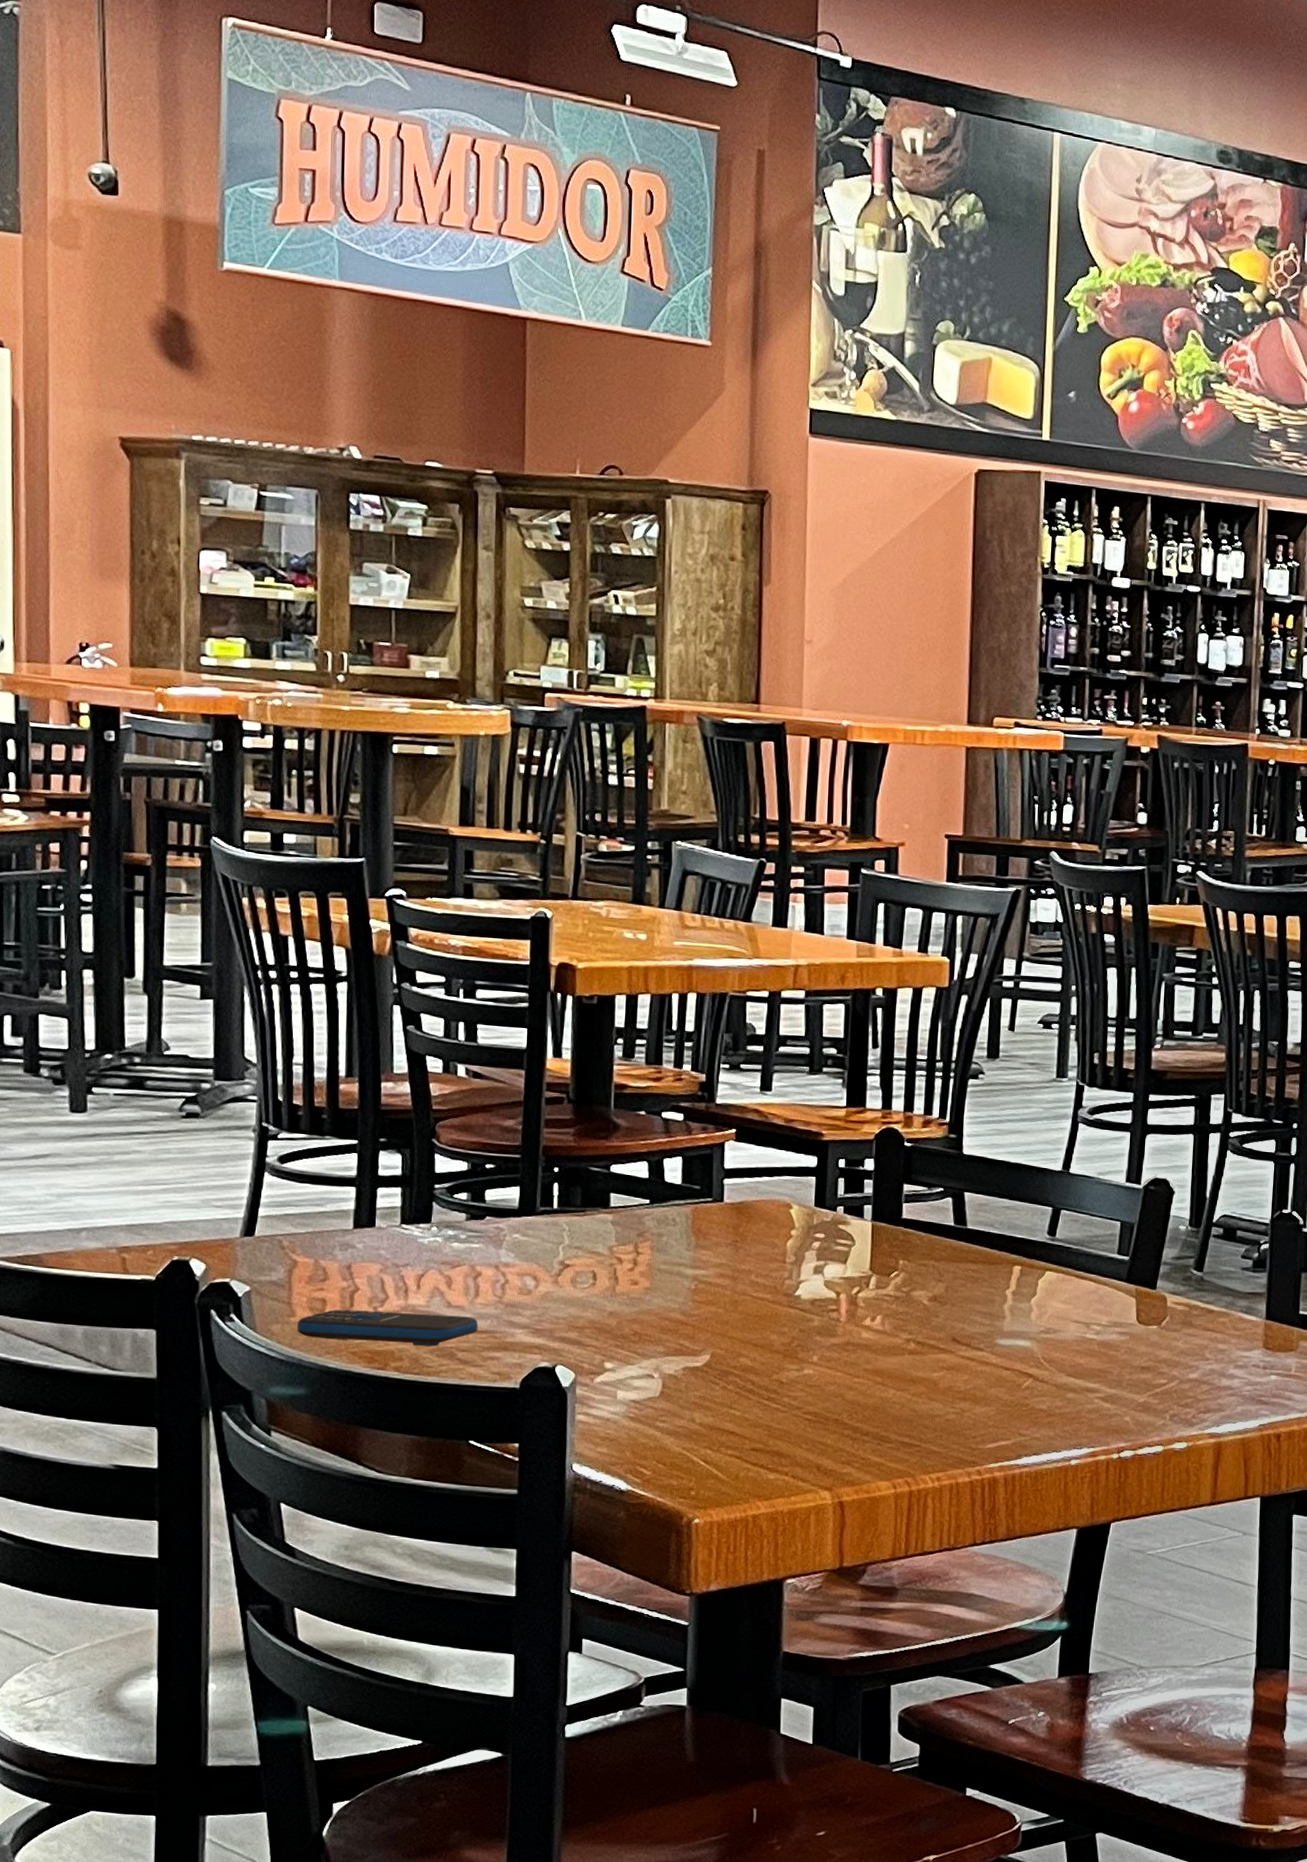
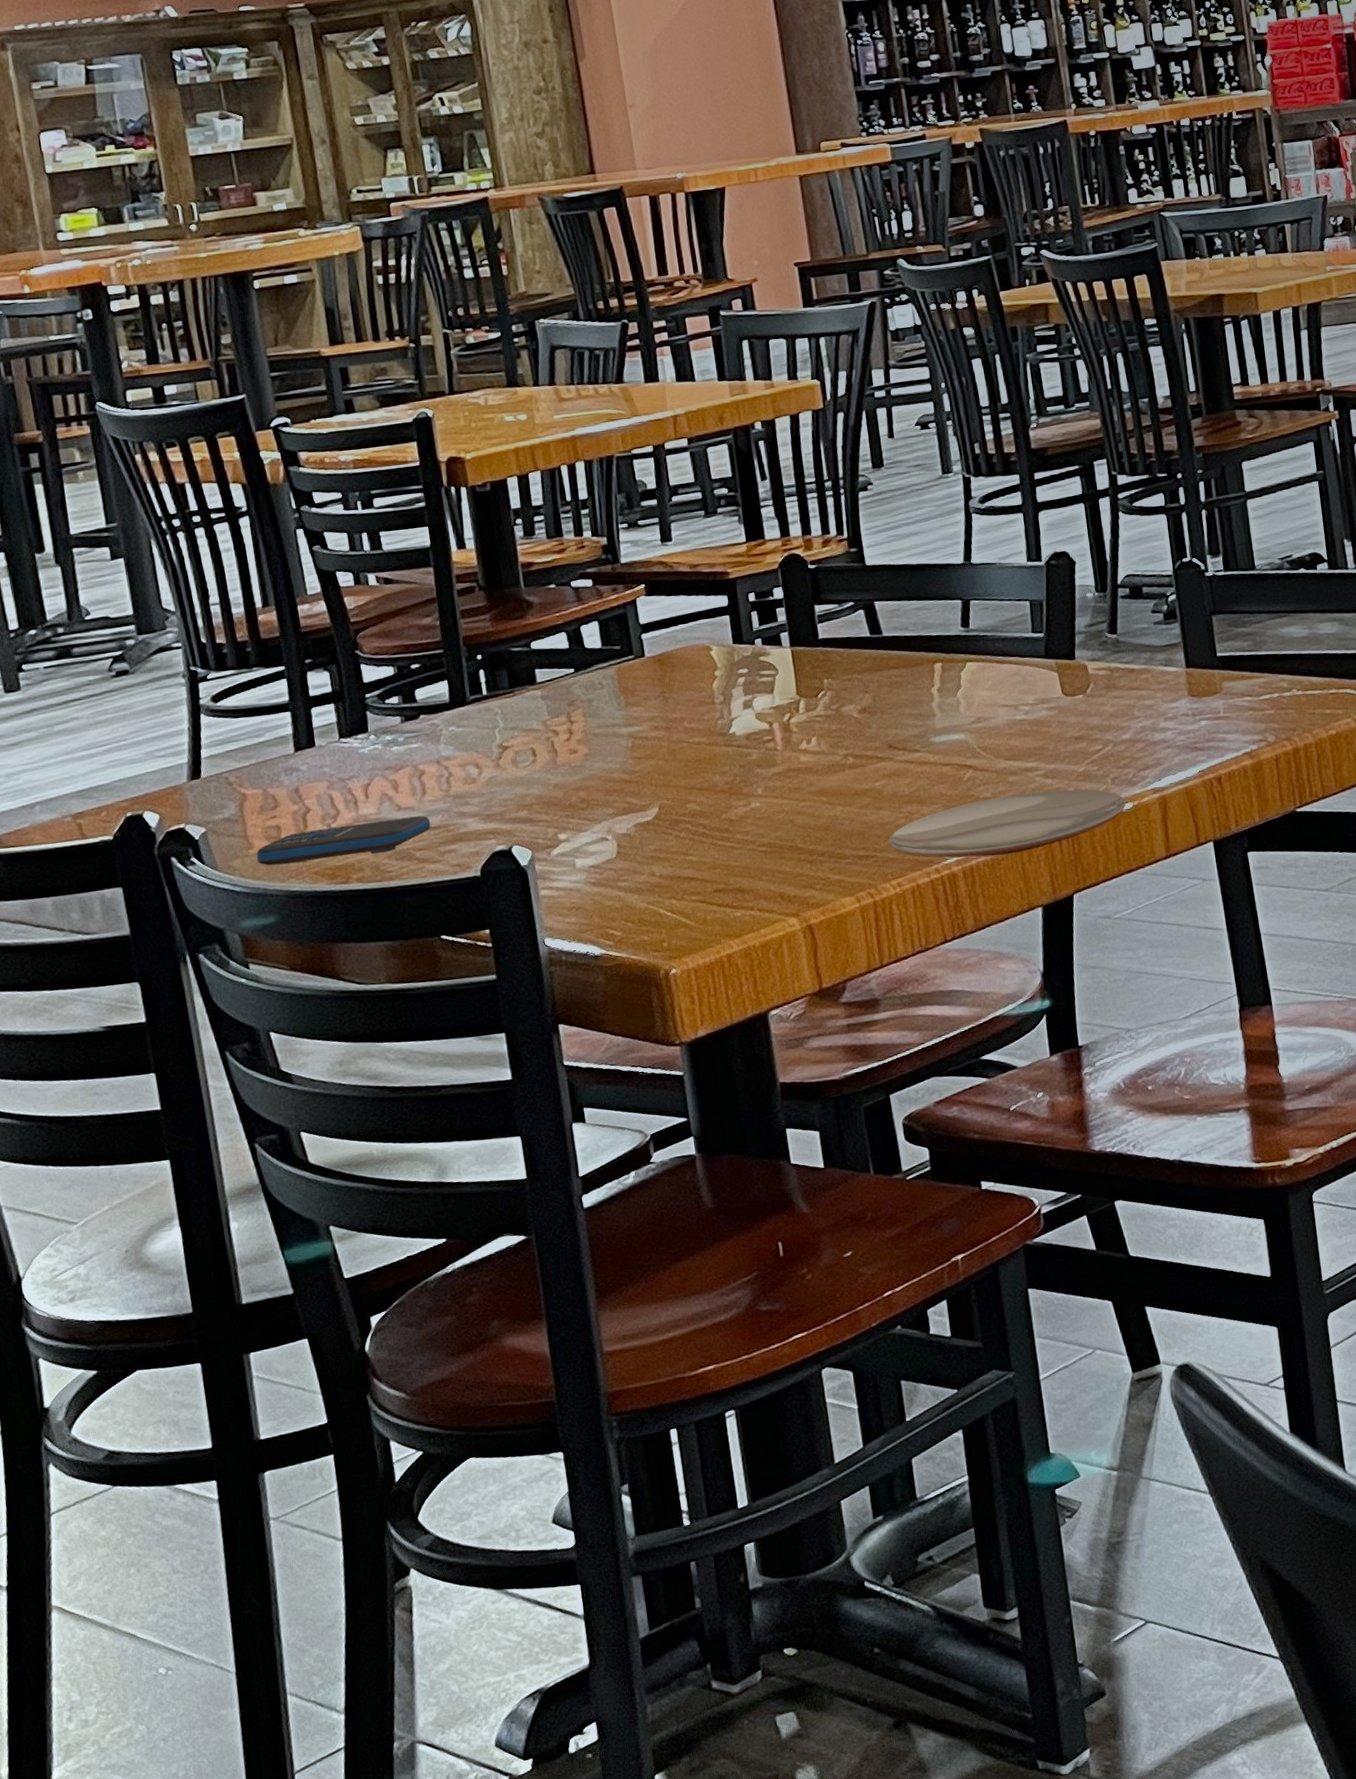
plate: none [935,1411,1181,1471] -> present [888,789,1126,859]

